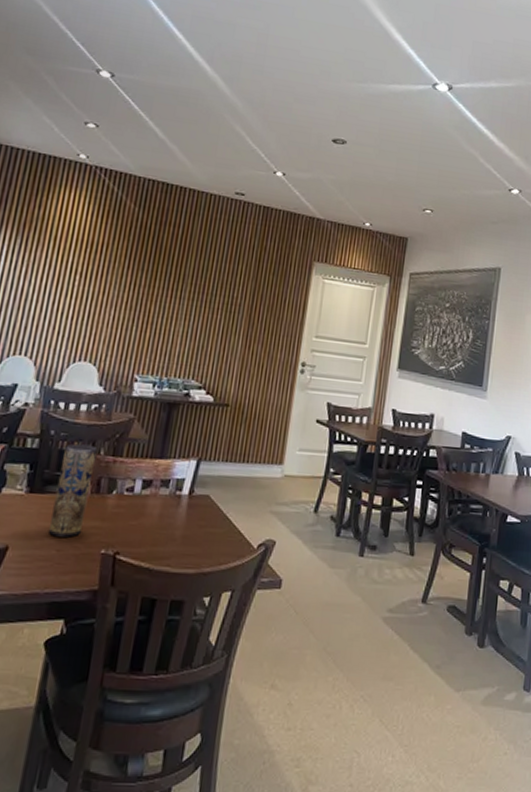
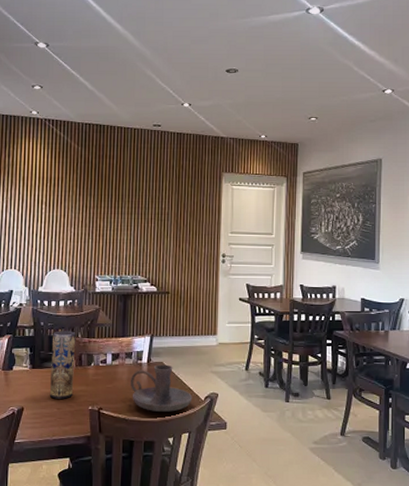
candle holder: none [162,498,242,562] -> present [131,364,193,412]

